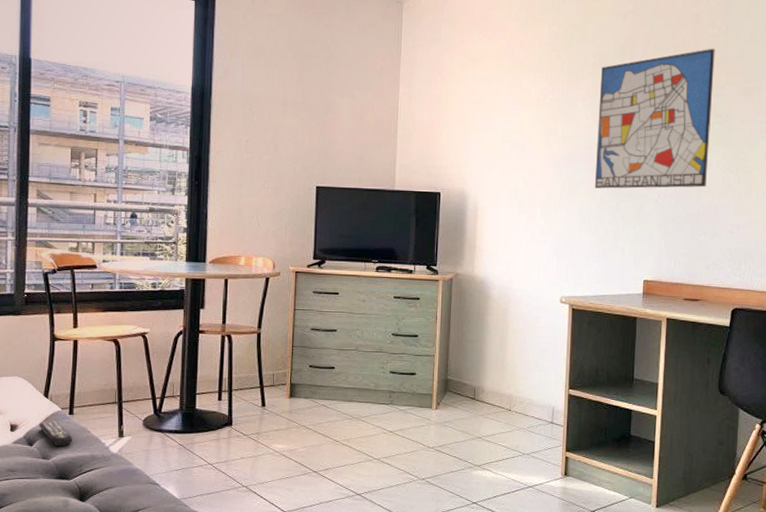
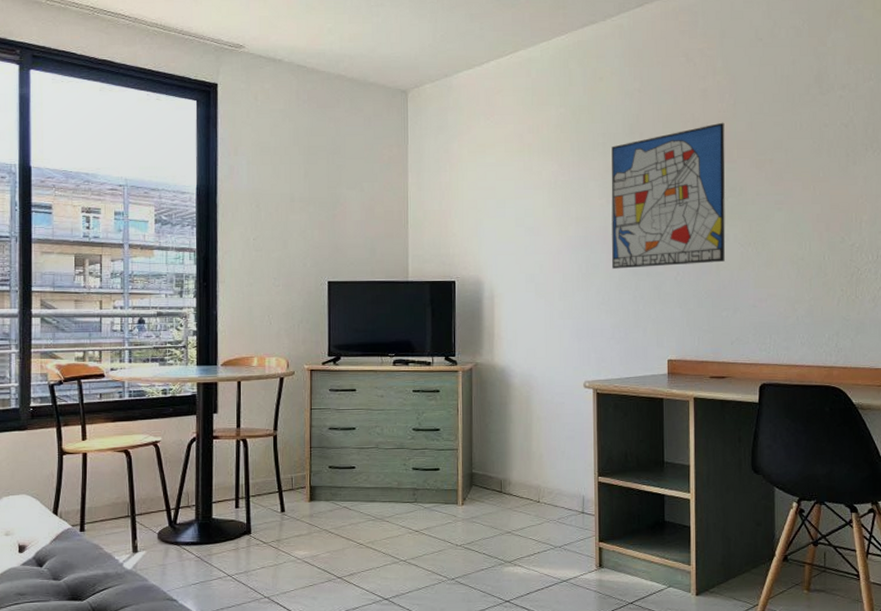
remote control: present [39,421,72,447] -> none [48,539,84,566]

